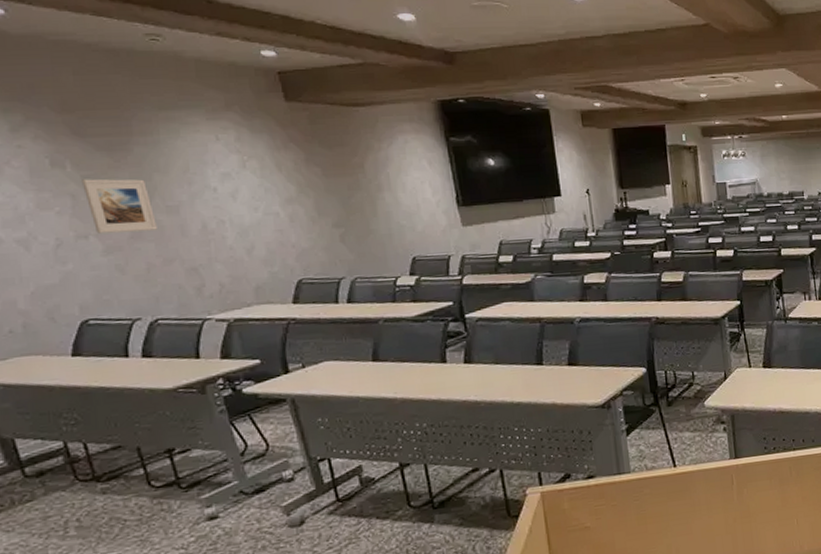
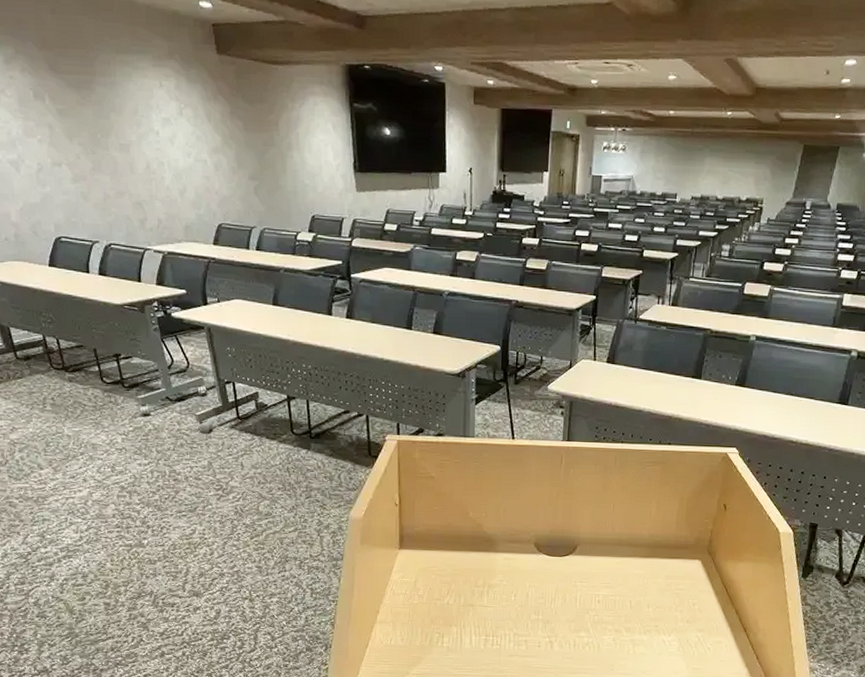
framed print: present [82,178,157,234] -> none [57,112,112,165]

